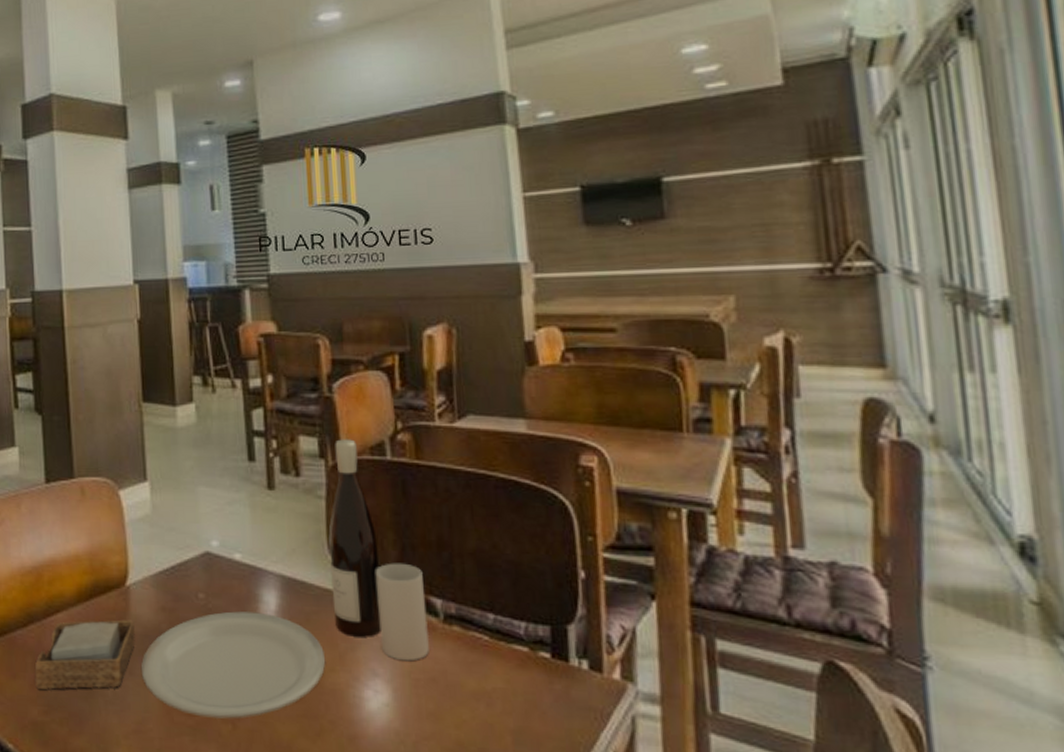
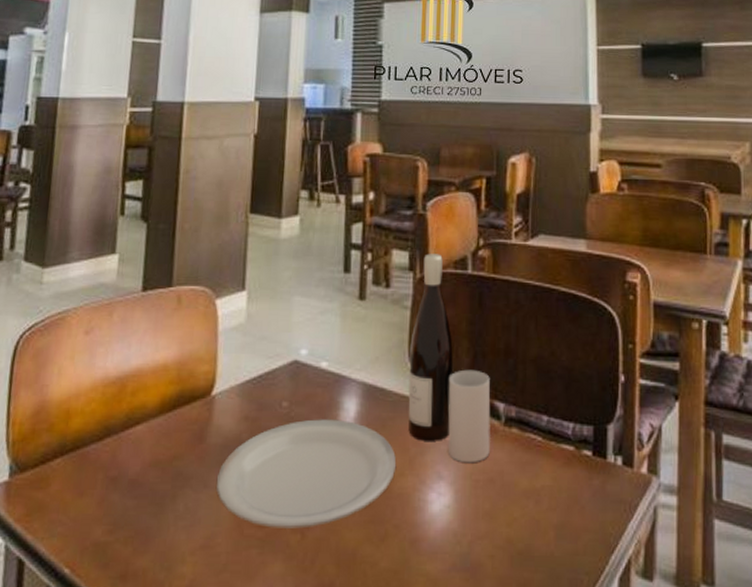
napkin holder: present [35,619,135,690] -> none [103,430,216,507]

